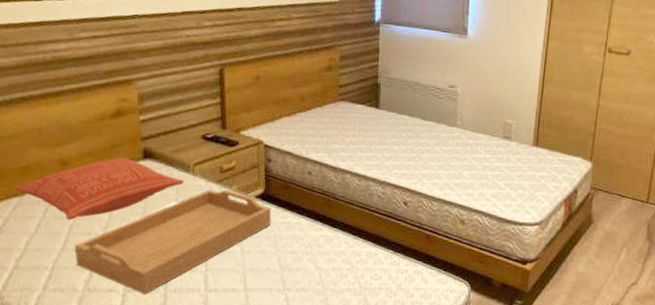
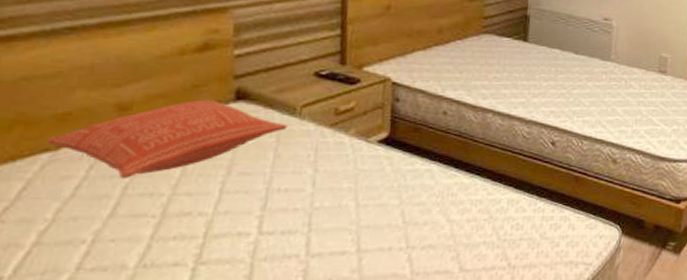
serving tray: present [74,189,272,294] -> none [127,134,397,266]

